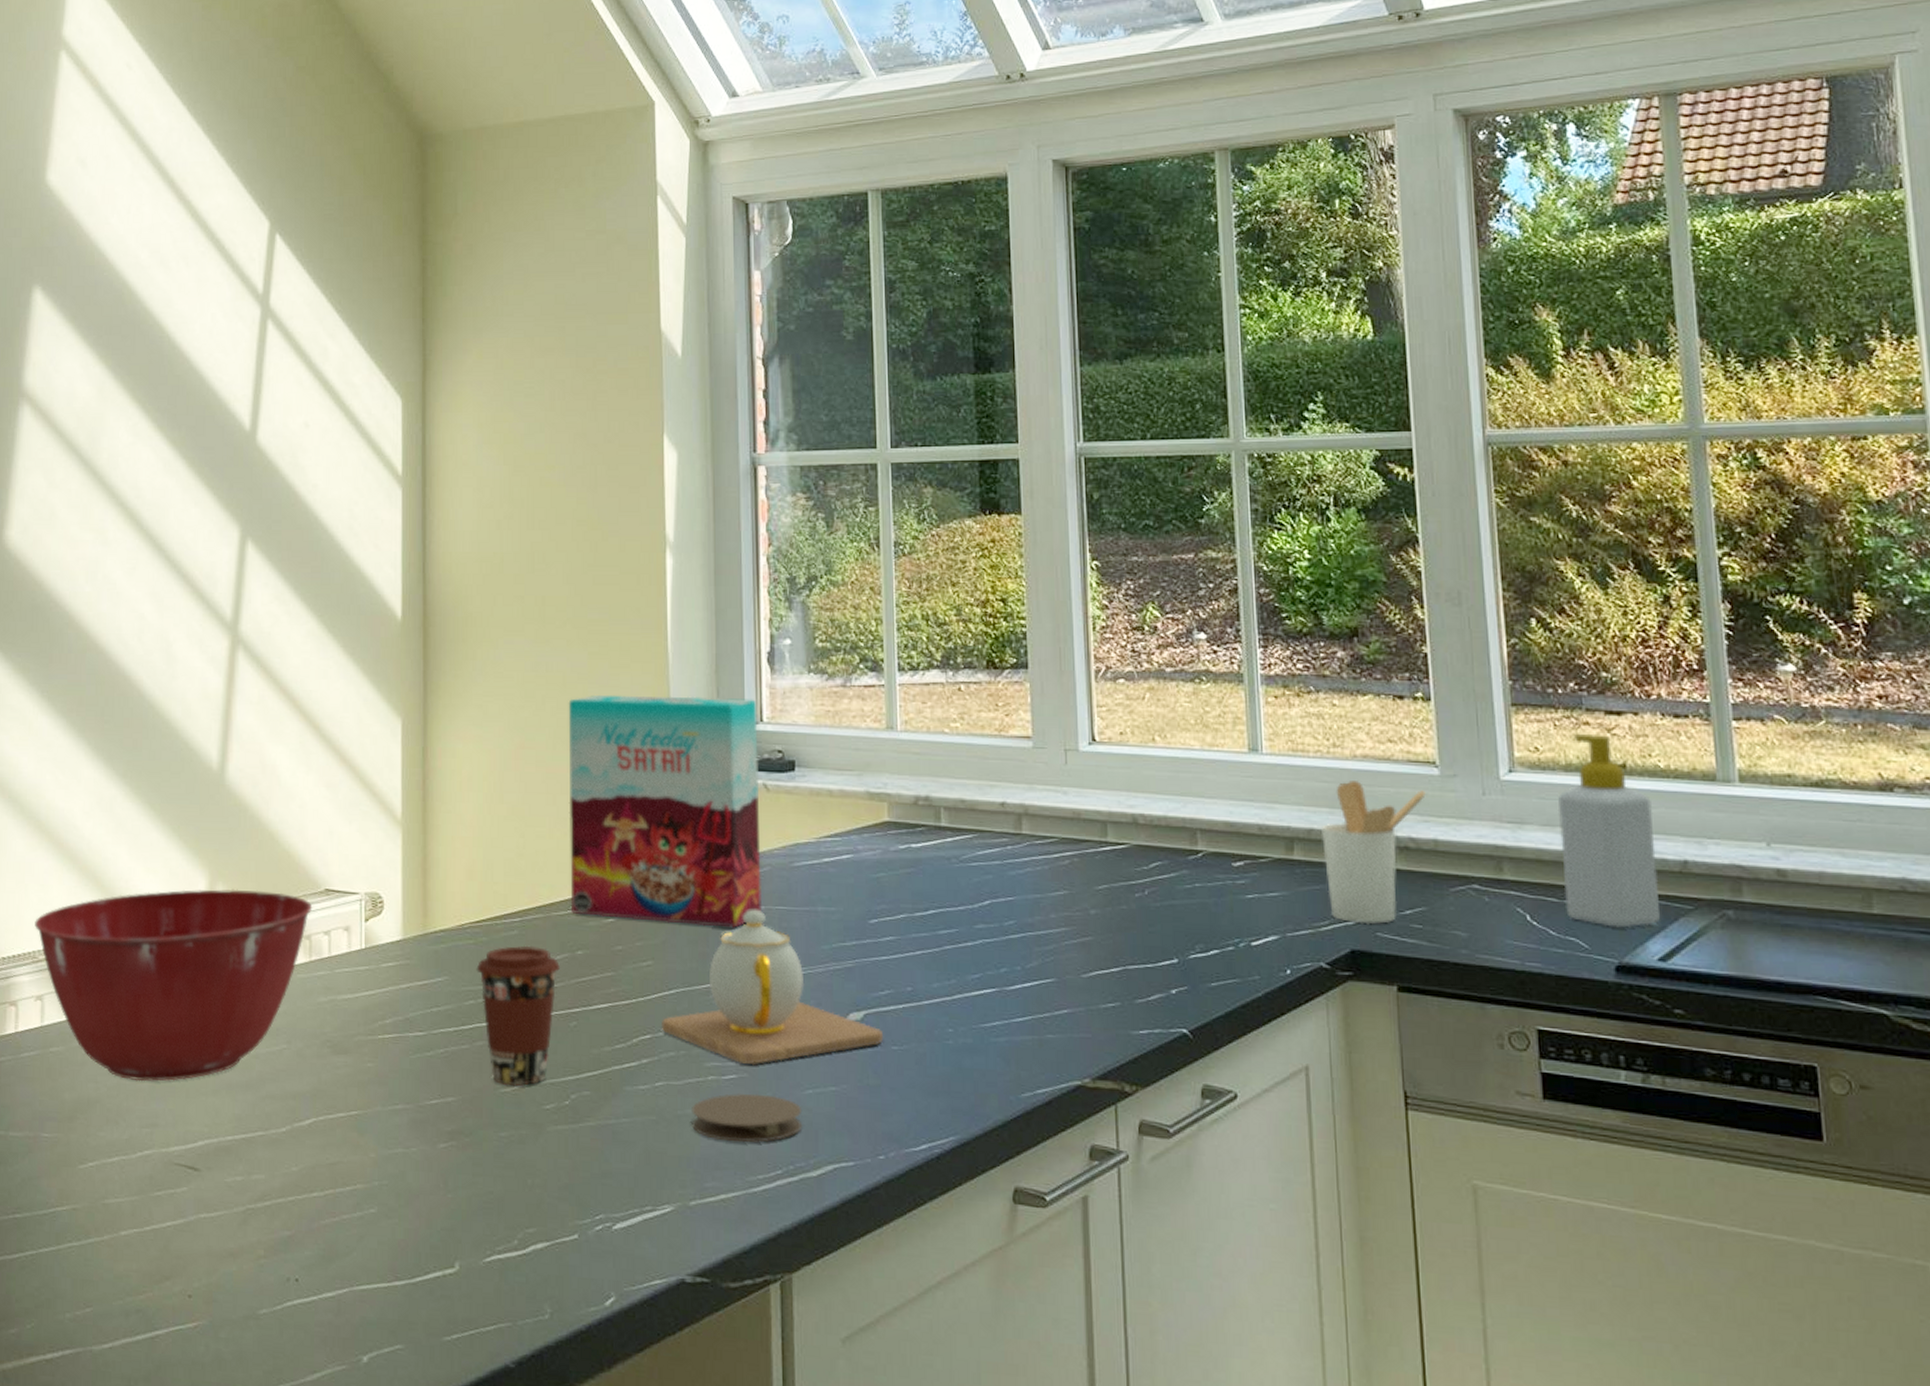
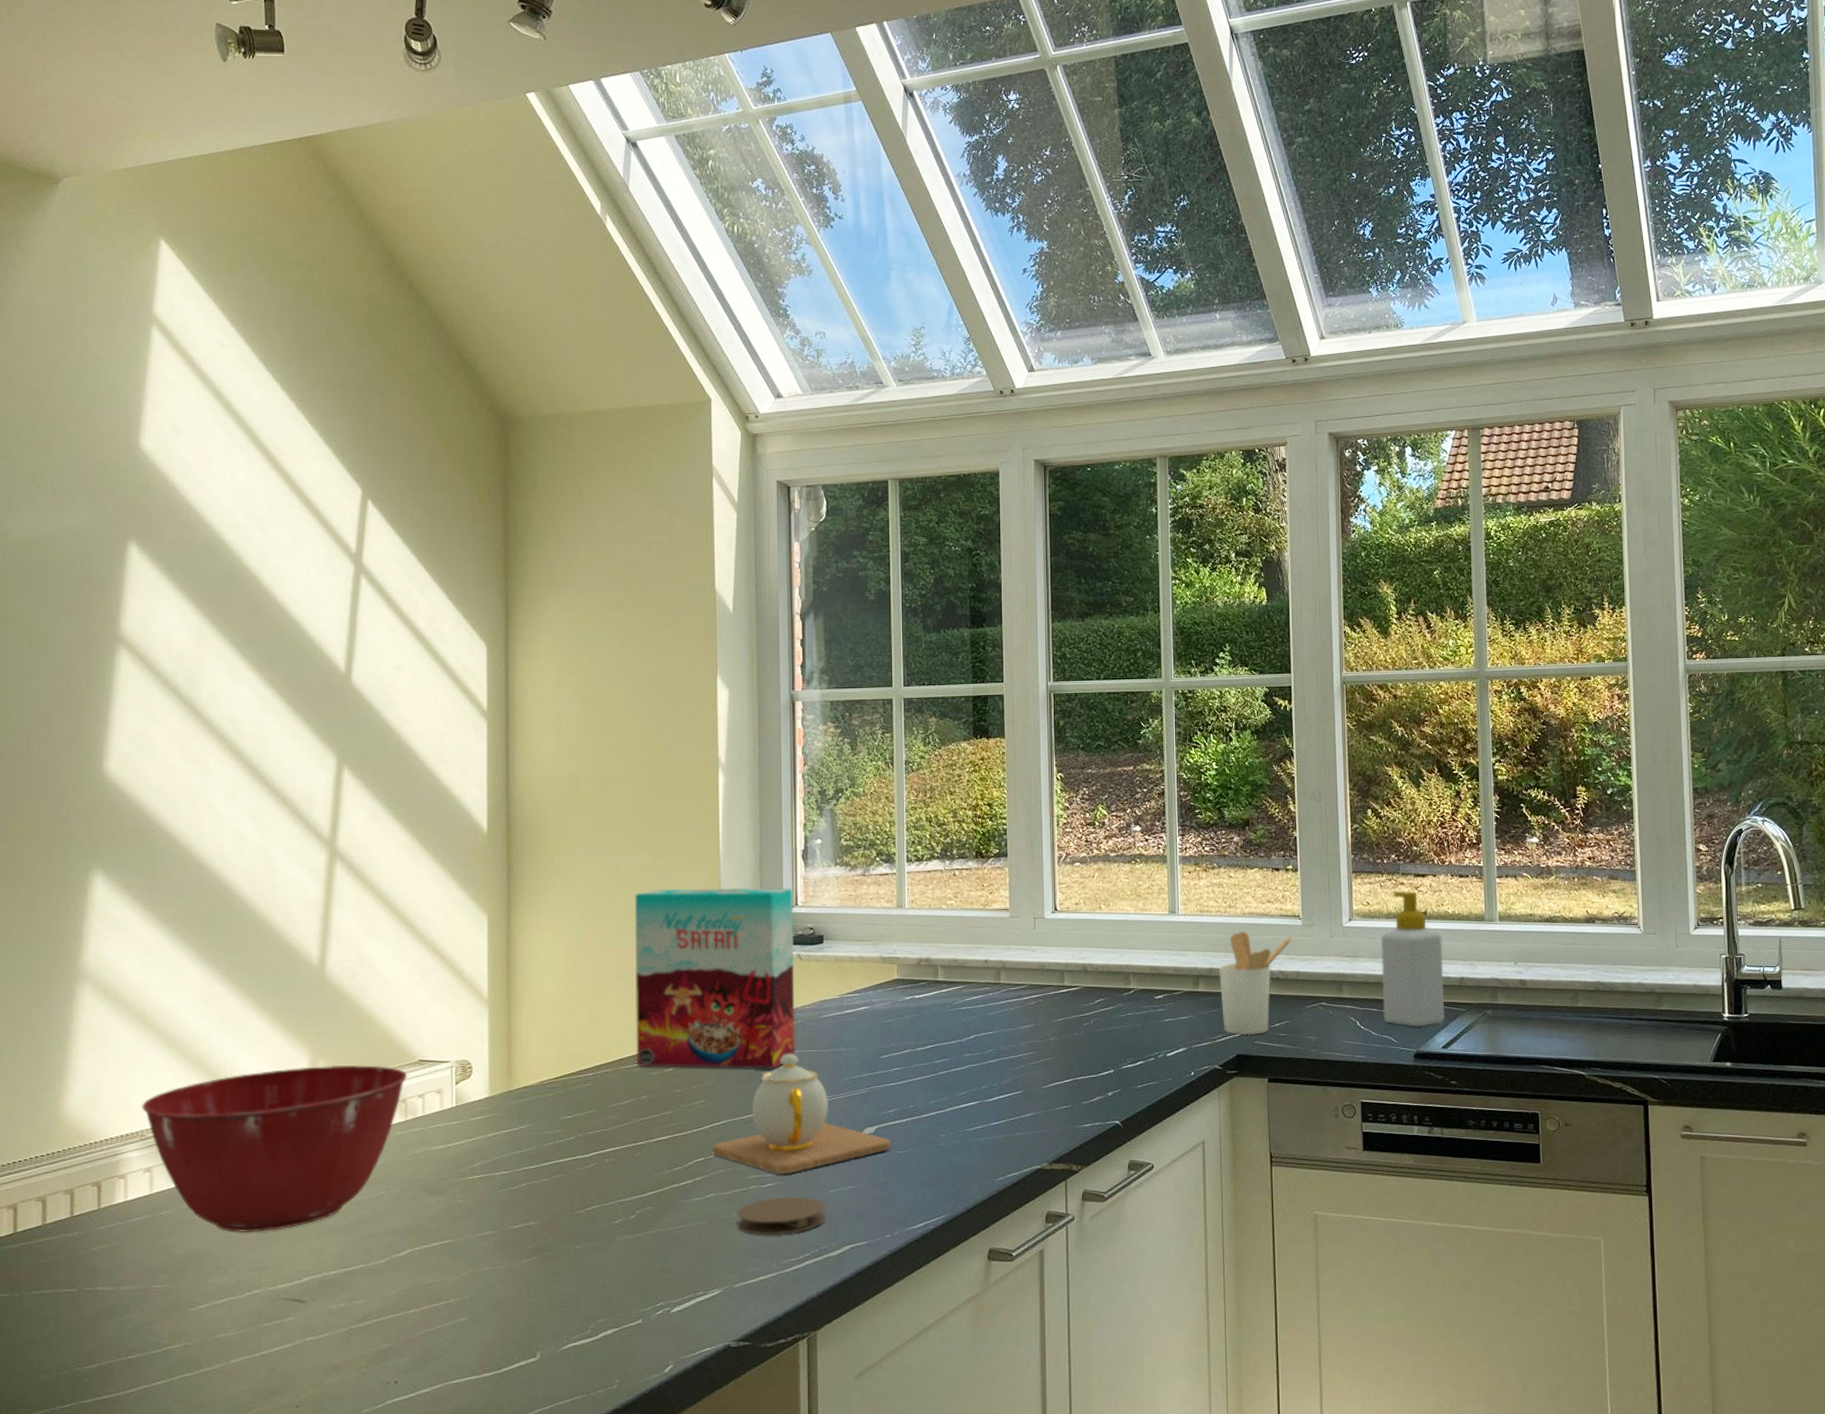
coffee cup: present [476,945,560,1087] -> none [555,1094,627,1208]

